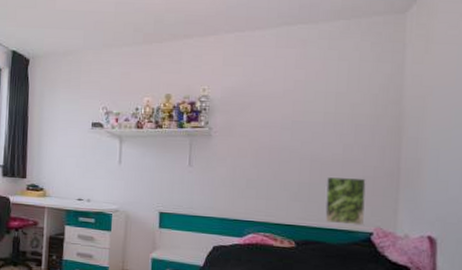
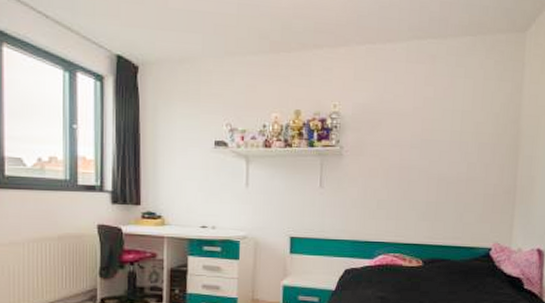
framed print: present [324,176,367,226] -> none [449,195,487,242]

